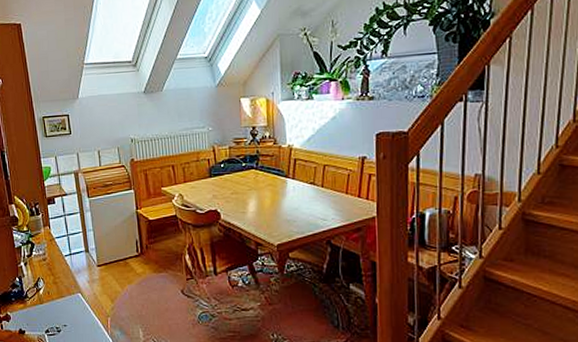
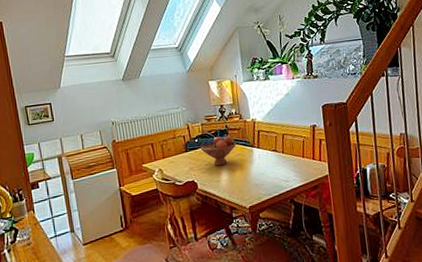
fruit bowl: none [226,162,268,196] -> present [200,135,237,166]

